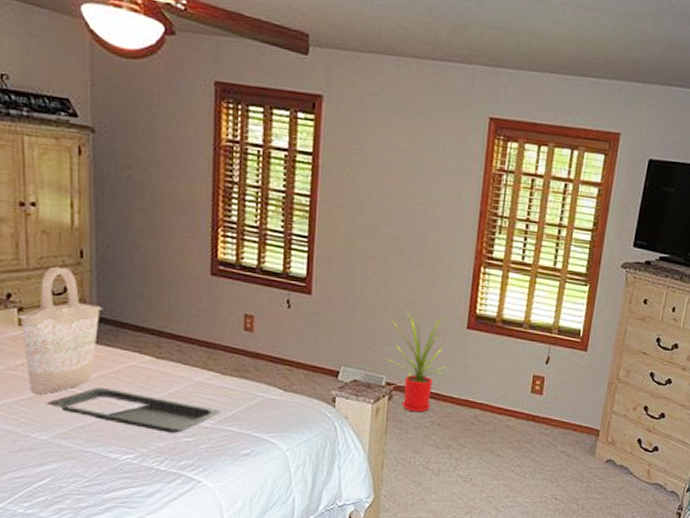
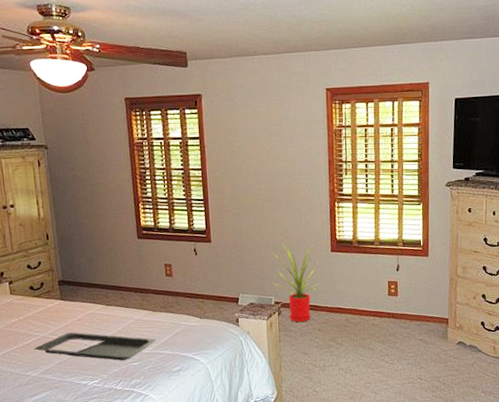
shopping bag: present [17,266,103,395] -> none [8,248,66,343]

